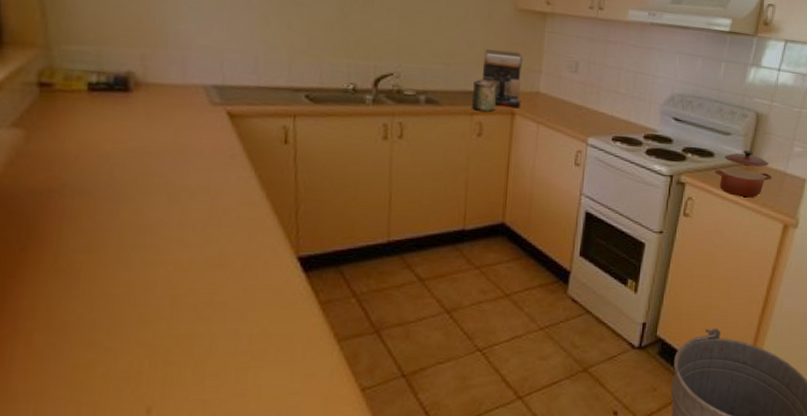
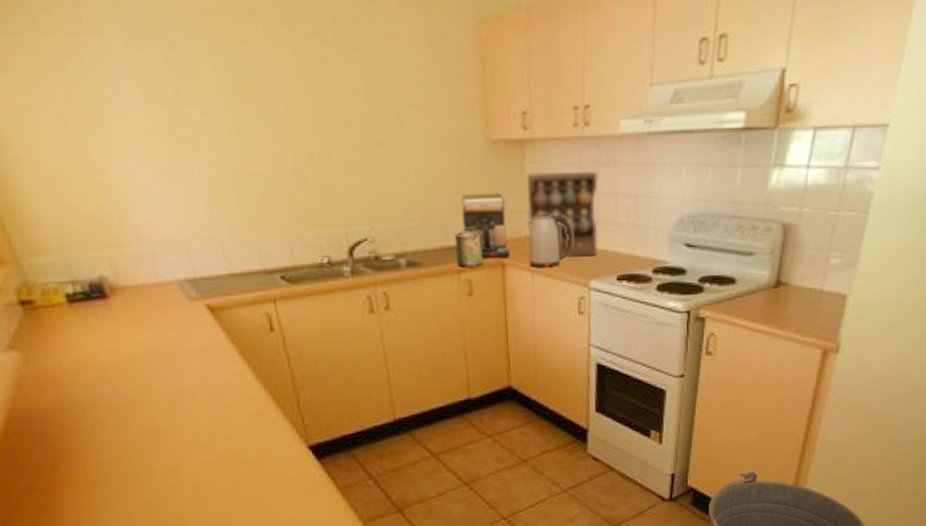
kettle: none [536,74,579,122] -> present [527,213,573,268]
spice rack: none [541,40,606,118] -> present [527,171,599,258]
saucepan: present [714,150,773,198] -> none [738,270,807,326]

